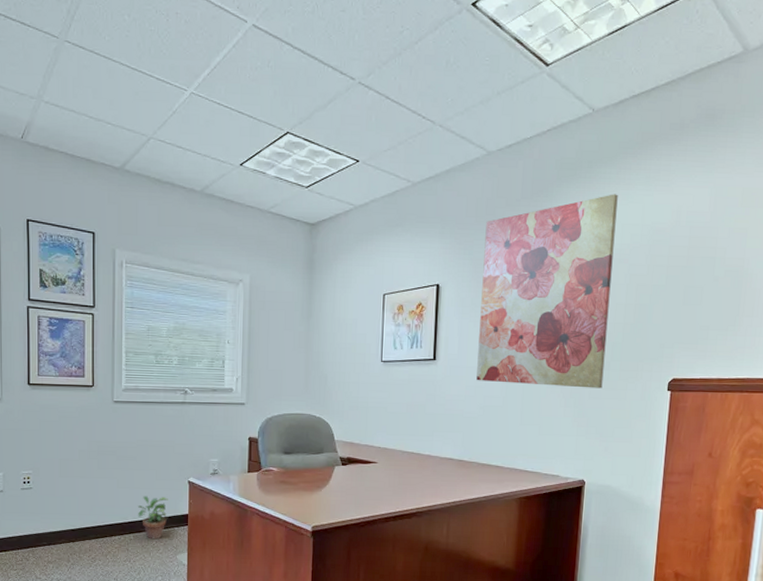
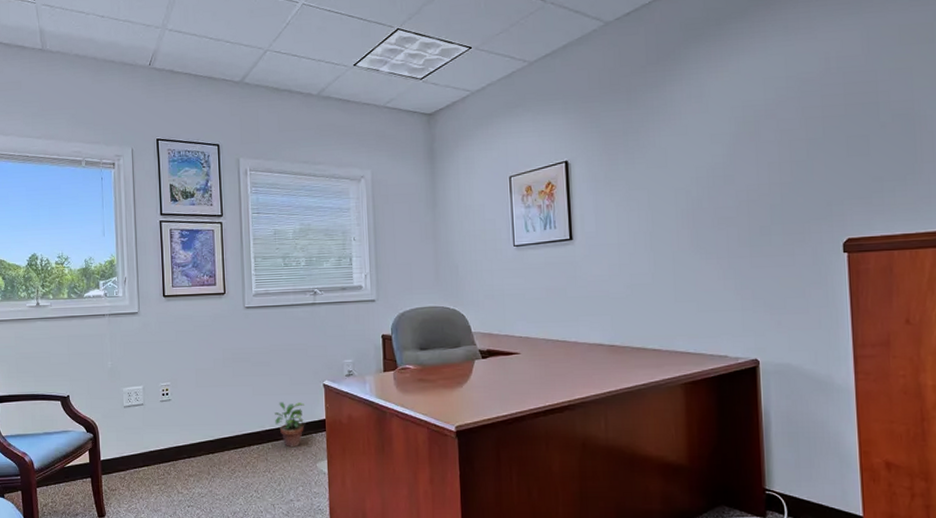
wall art: present [476,194,618,389] -> none [611,48,765,258]

